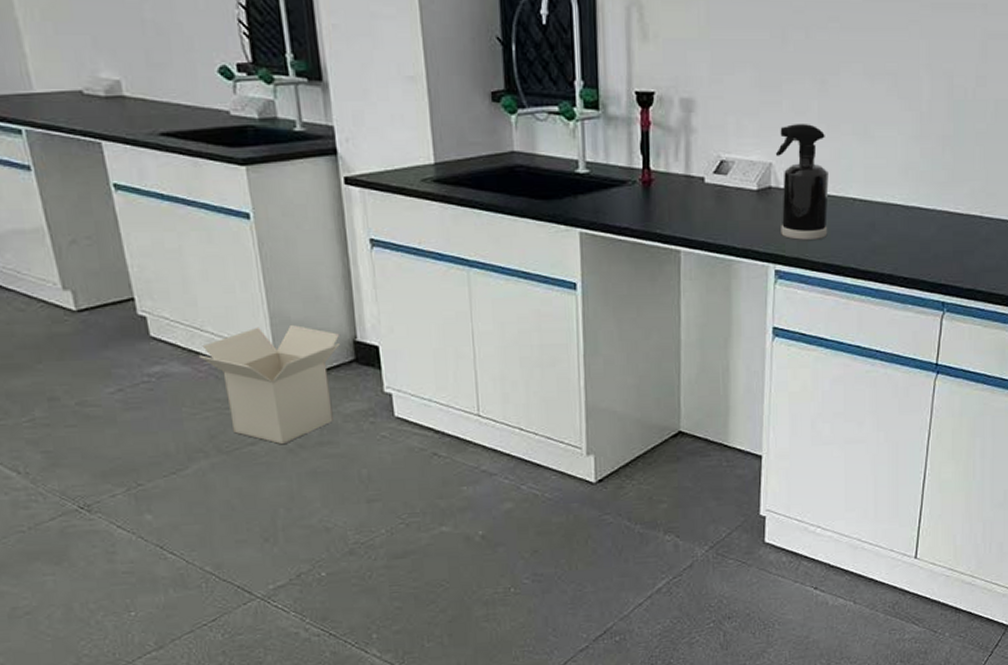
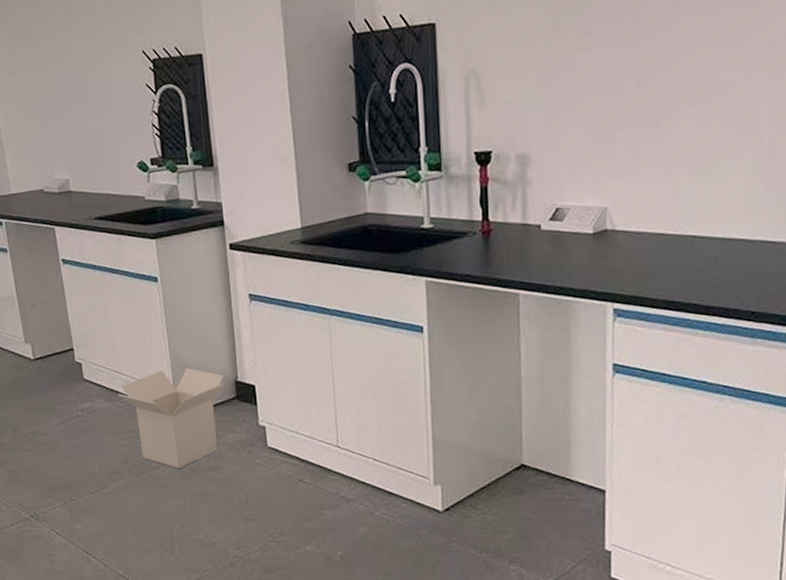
spray bottle: present [775,124,829,241] -> none [610,168,667,280]

